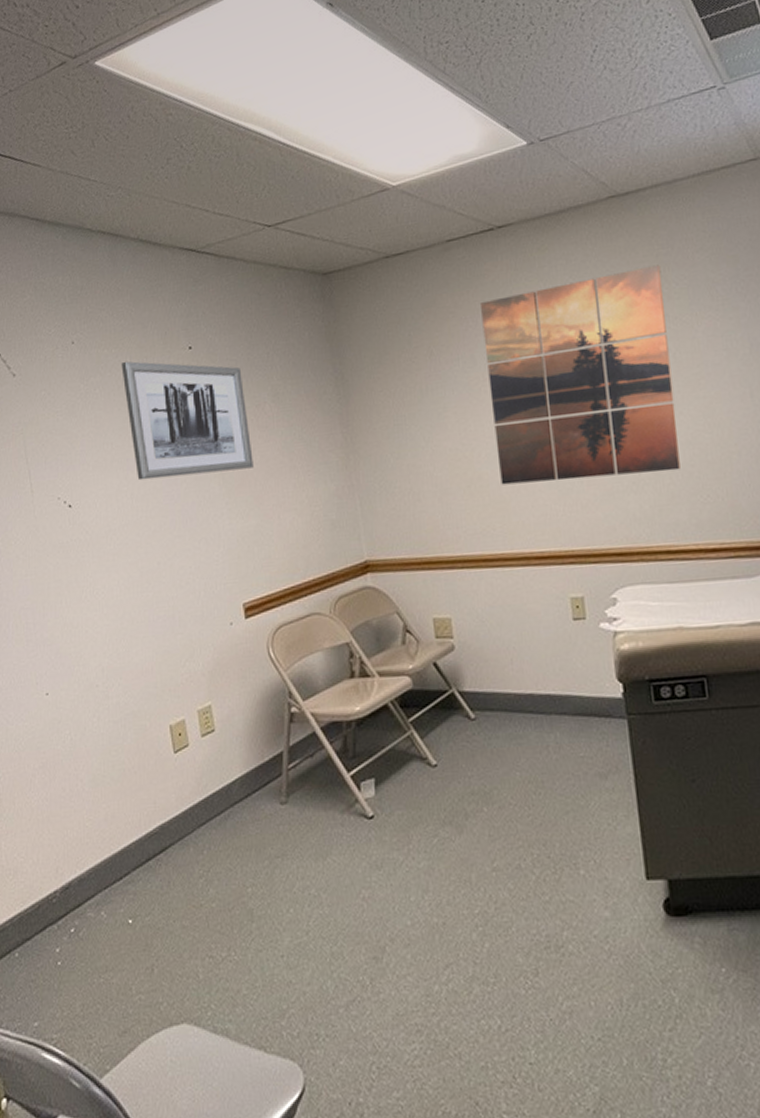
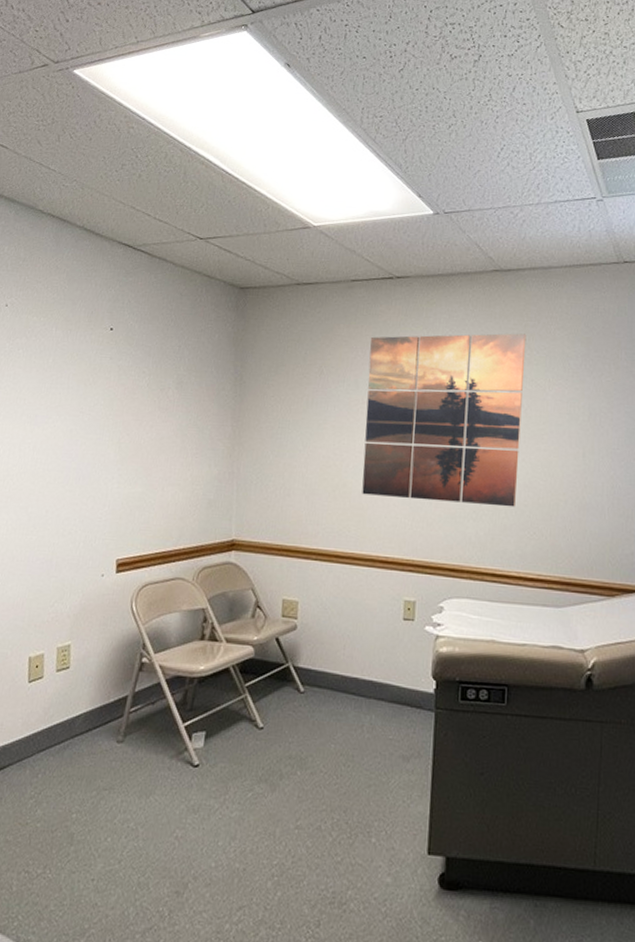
wall art: present [121,361,254,481] -> none [42,330,153,443]

